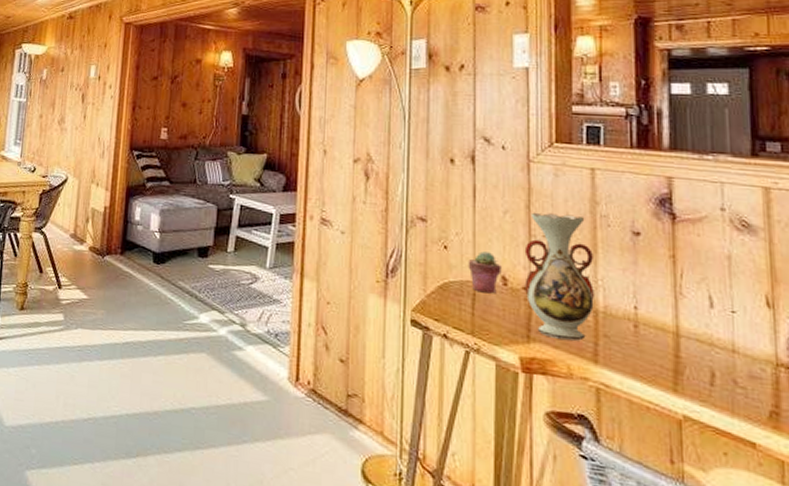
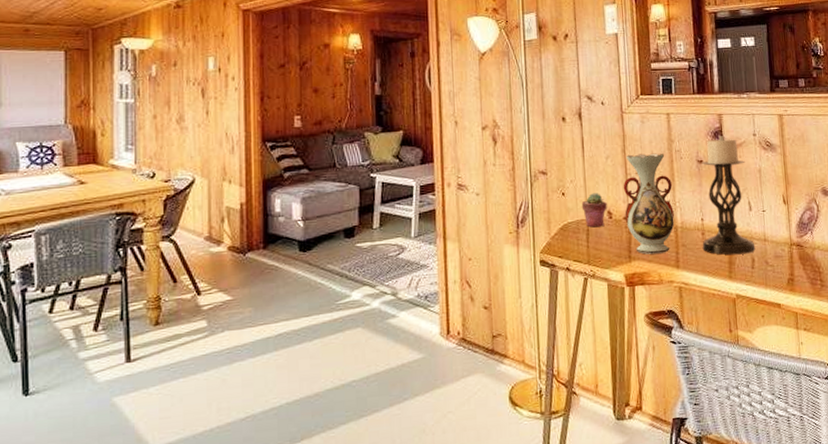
candle holder: none [633,205,718,365] -> present [700,136,756,255]

